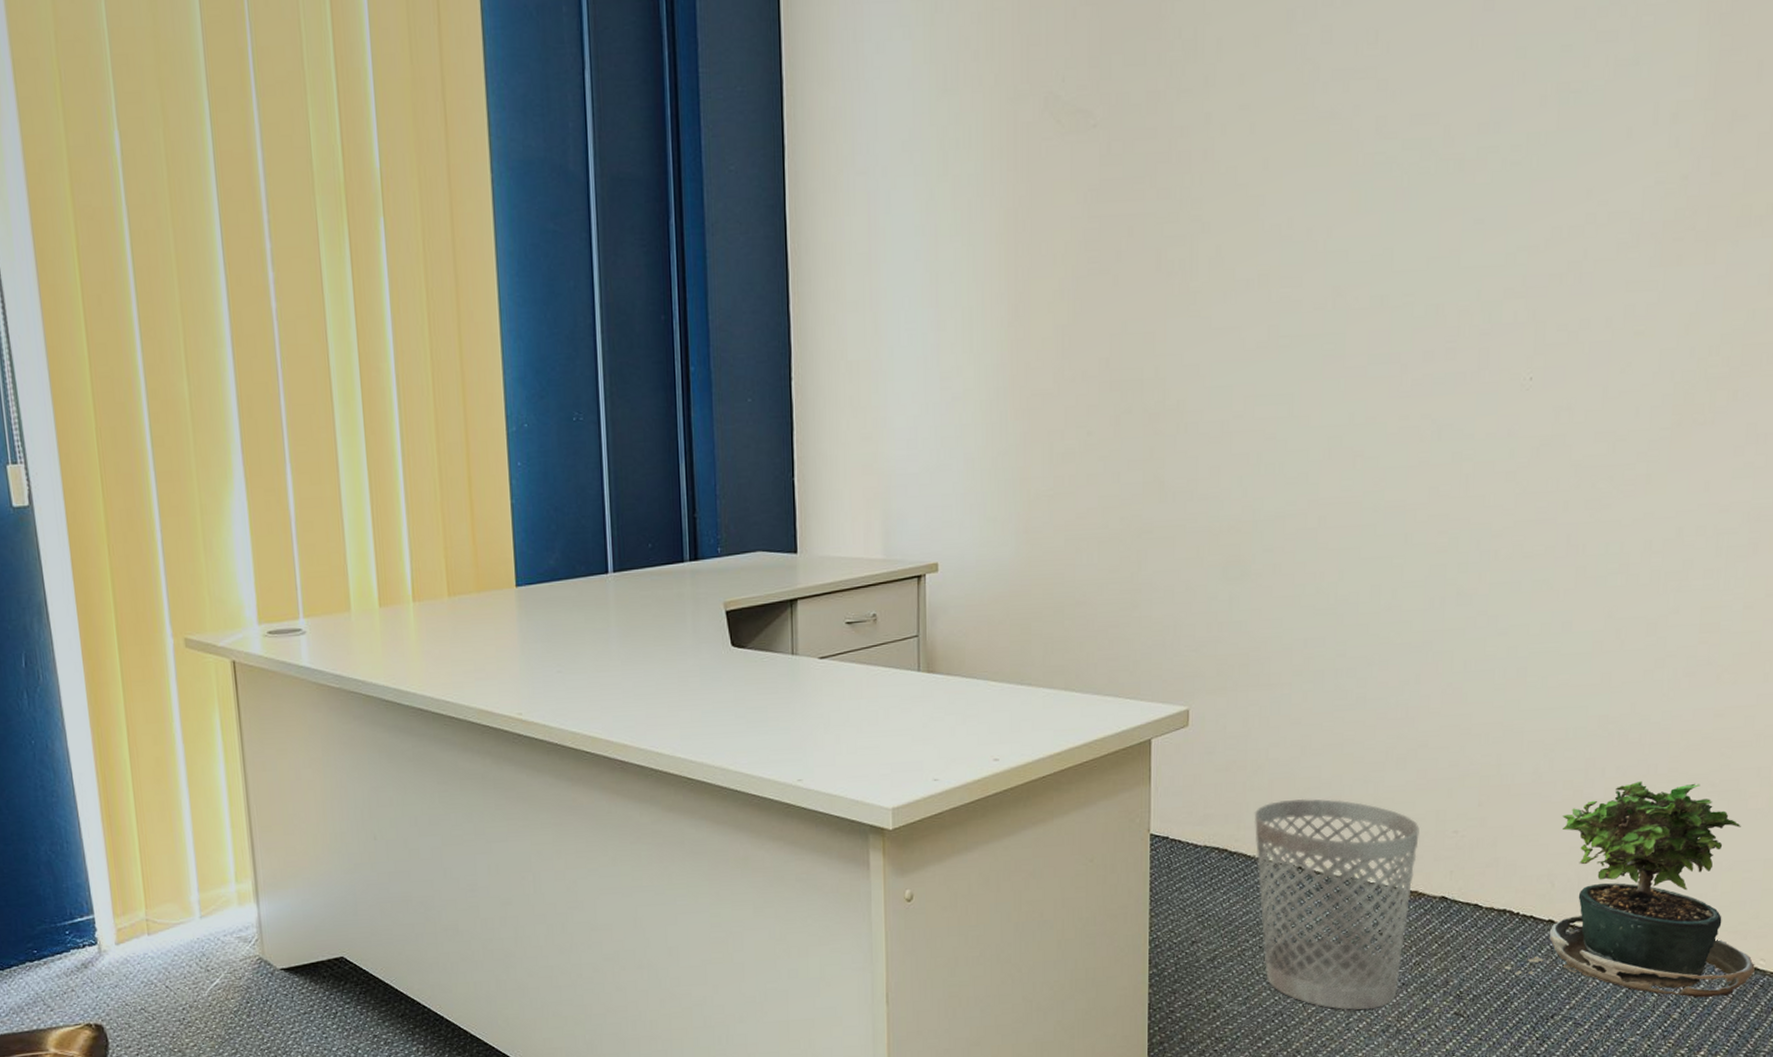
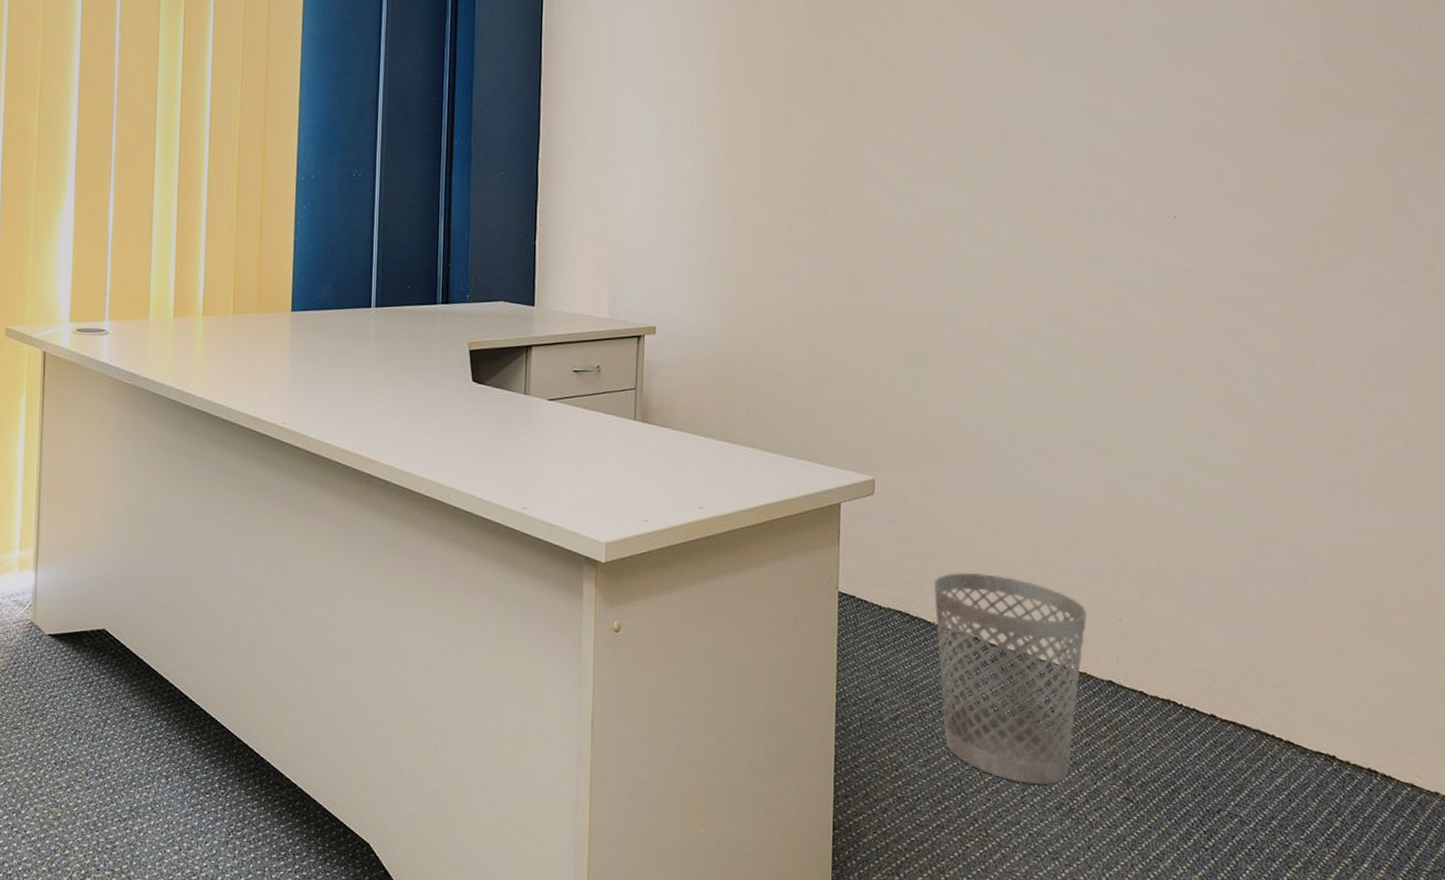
potted plant: present [1505,780,1755,999] -> none [1171,588,1411,809]

